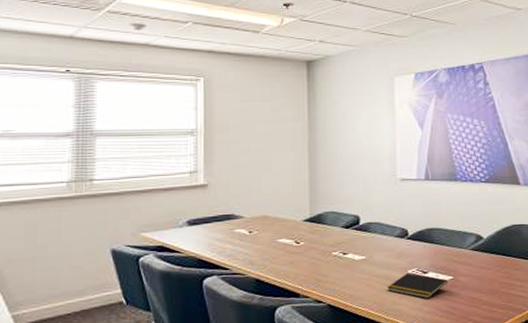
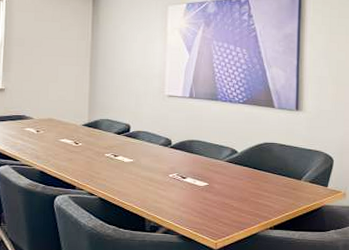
notepad: present [387,272,448,299] -> none [150,176,204,201]

